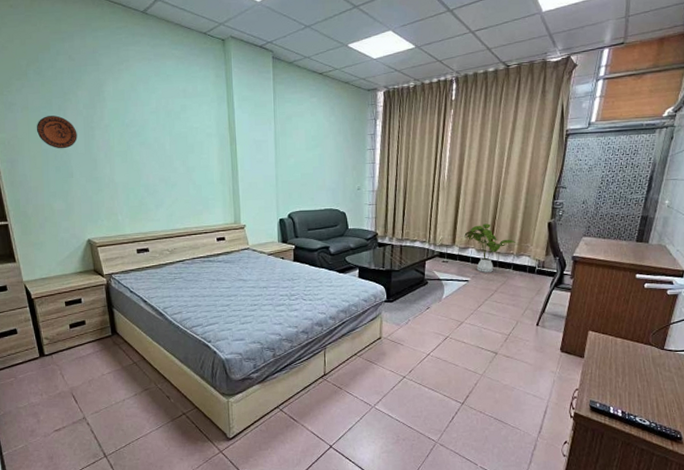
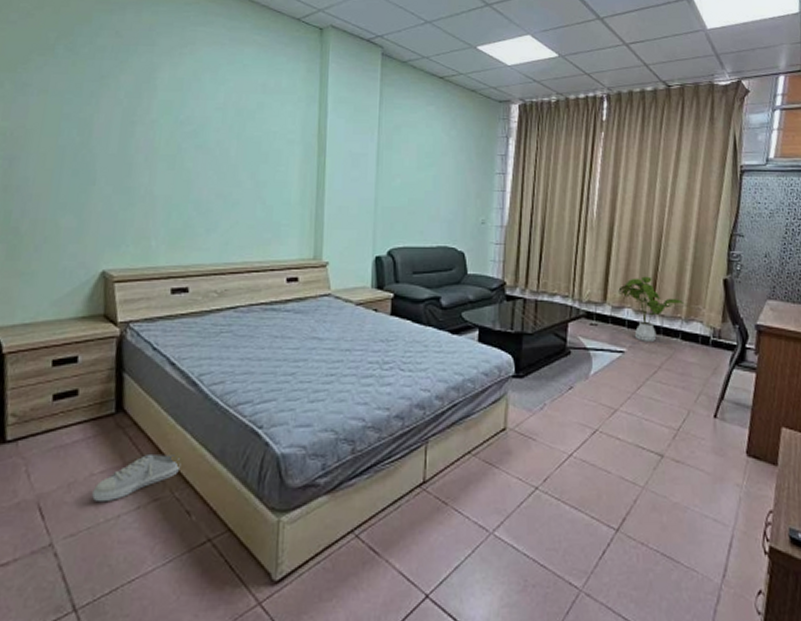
decorative plate: present [37,115,77,149] -> none [54,103,111,147]
shoe: none [105,360,160,392] -> present [92,453,181,503]

